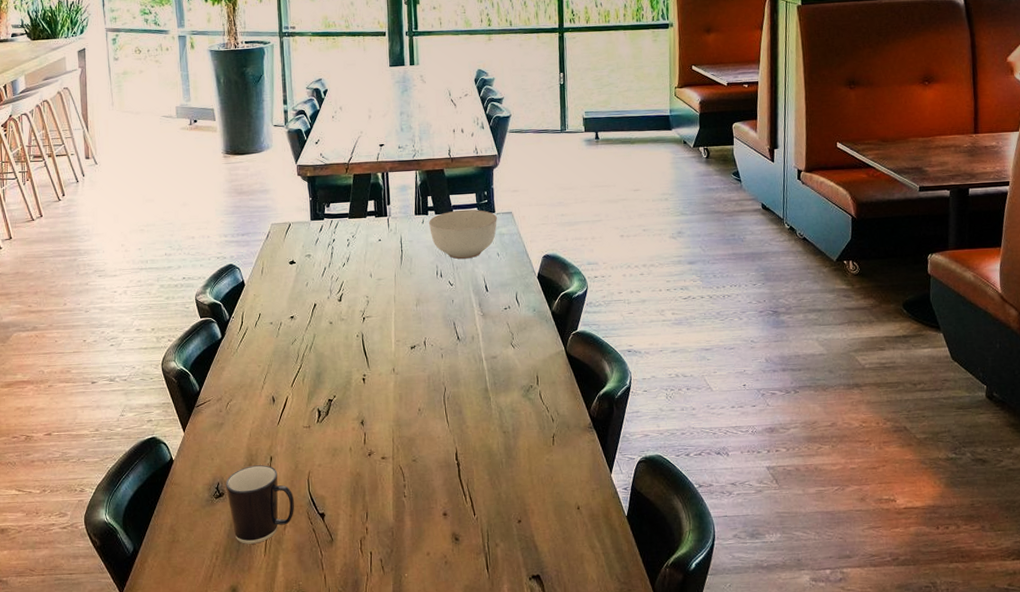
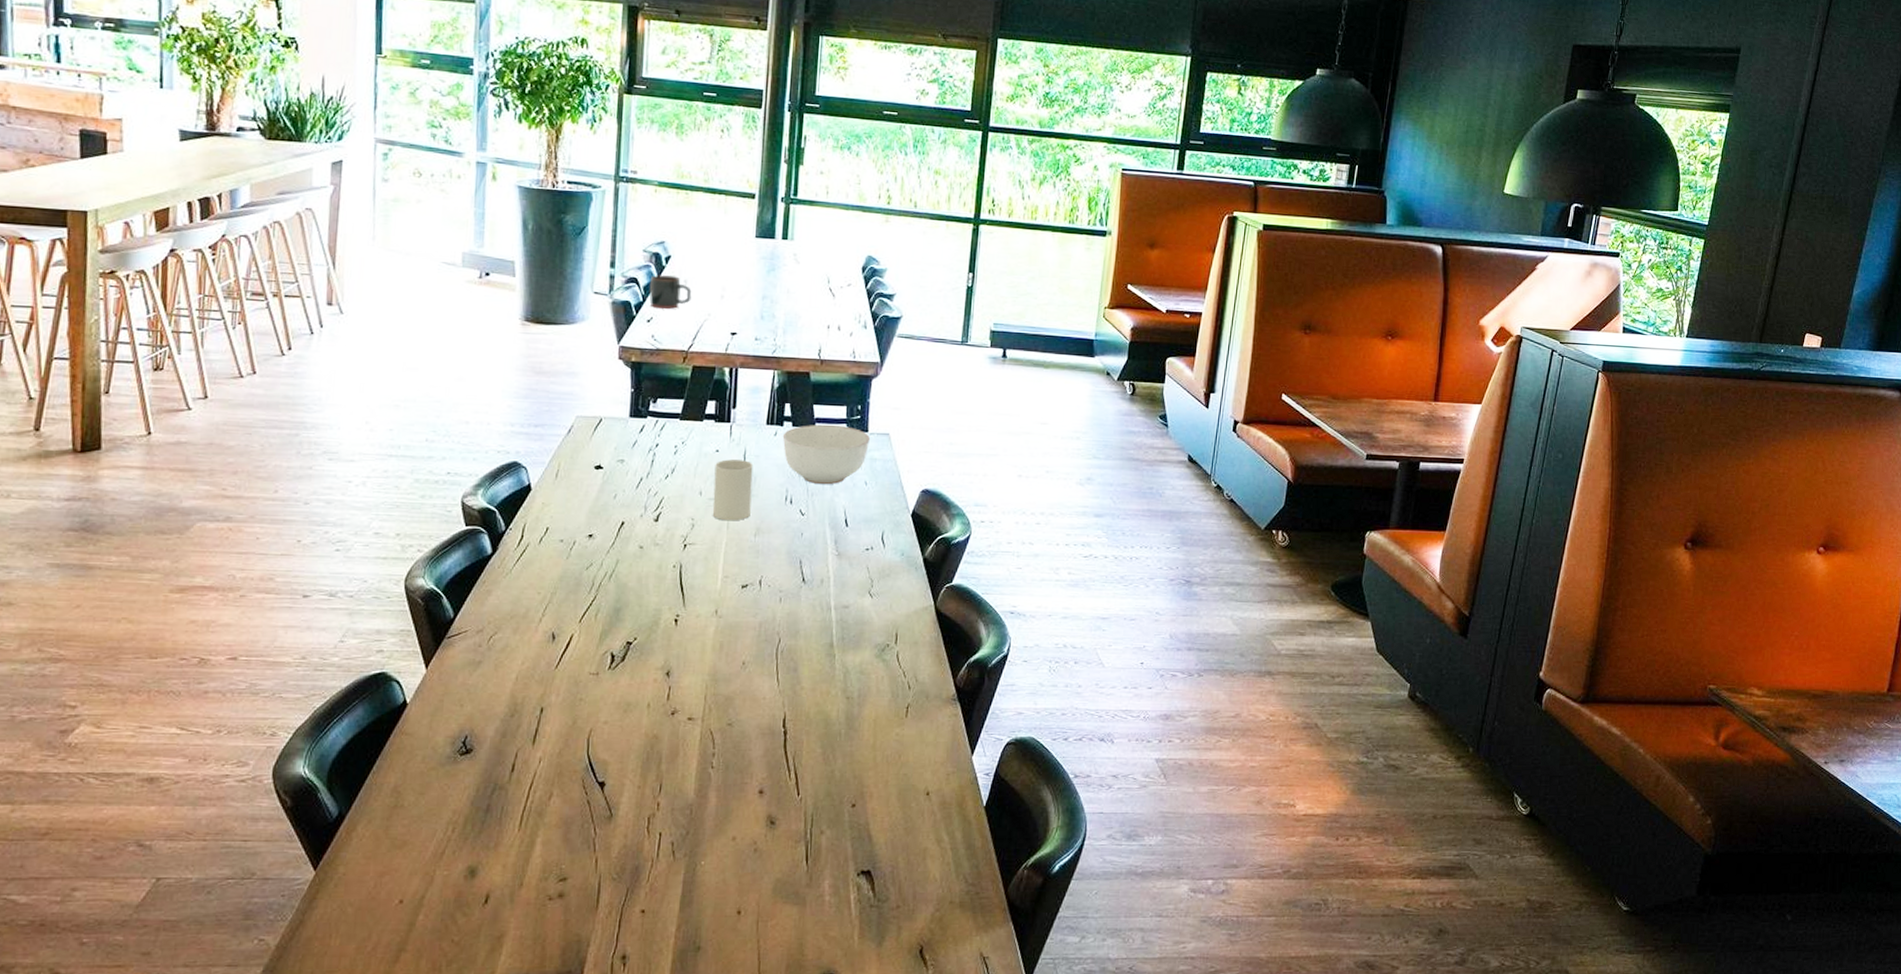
mug: present [226,465,295,544] -> none [476,717,568,815]
mug: none [314,105,347,132] -> present [649,275,692,309]
cup: none [379,245,411,296] -> present [712,459,754,521]

